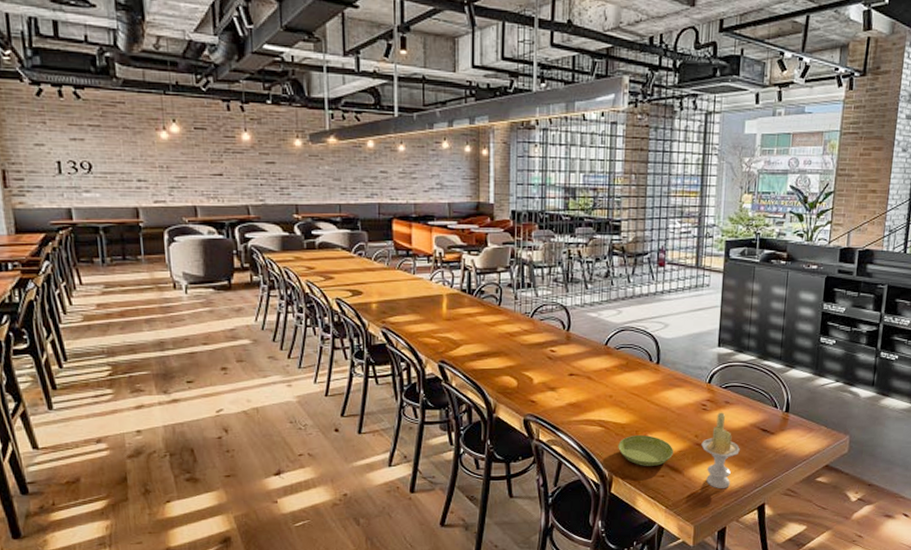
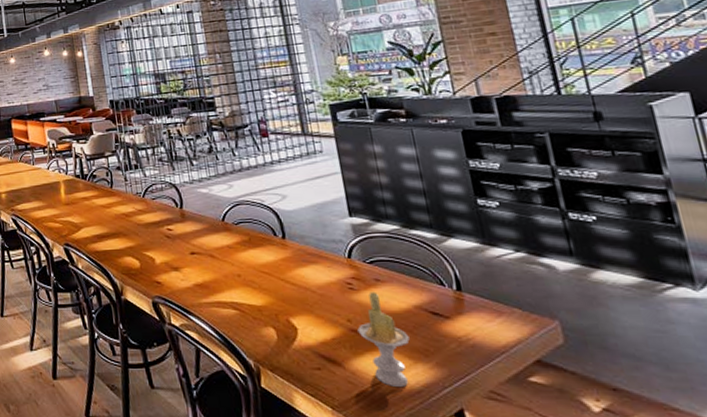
saucer: present [618,435,674,466] -> none [258,319,327,356]

